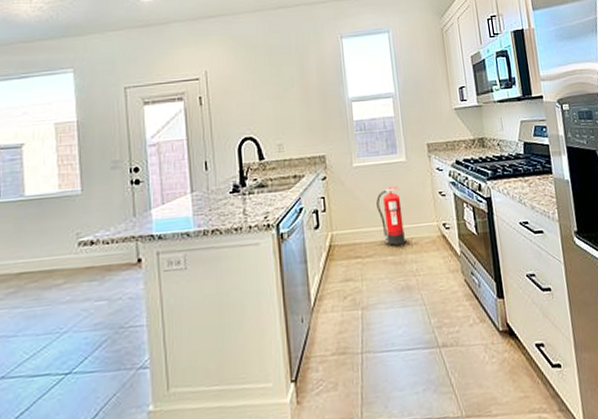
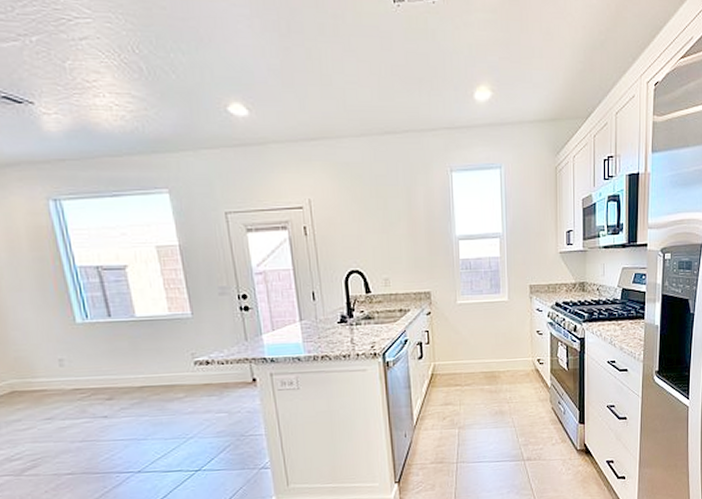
fire extinguisher: present [376,185,405,246] -> none [477,323,502,377]

